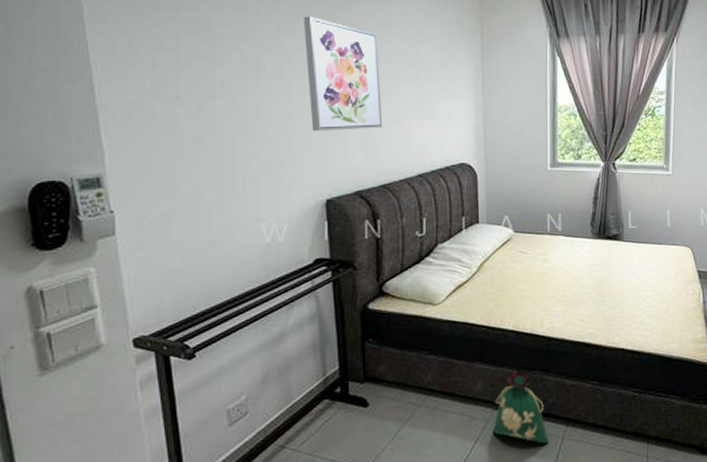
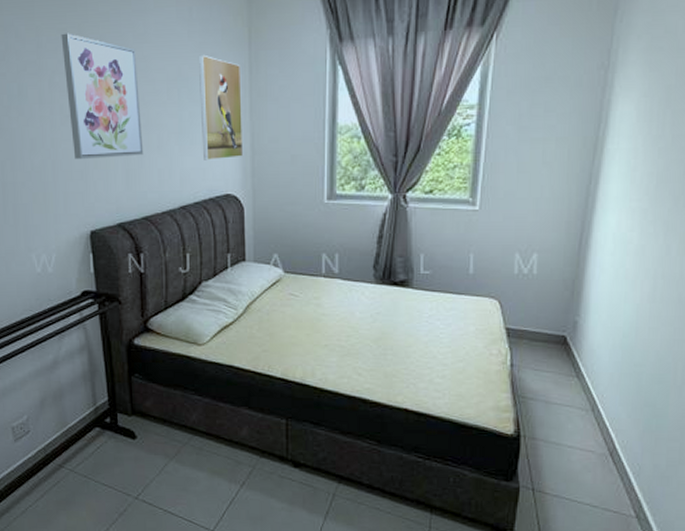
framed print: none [435,42,477,133] -> present [198,54,244,161]
bag: present [492,371,548,444] -> none [258,421,318,498]

